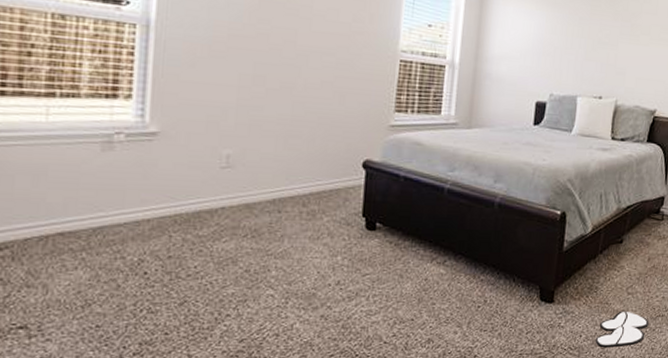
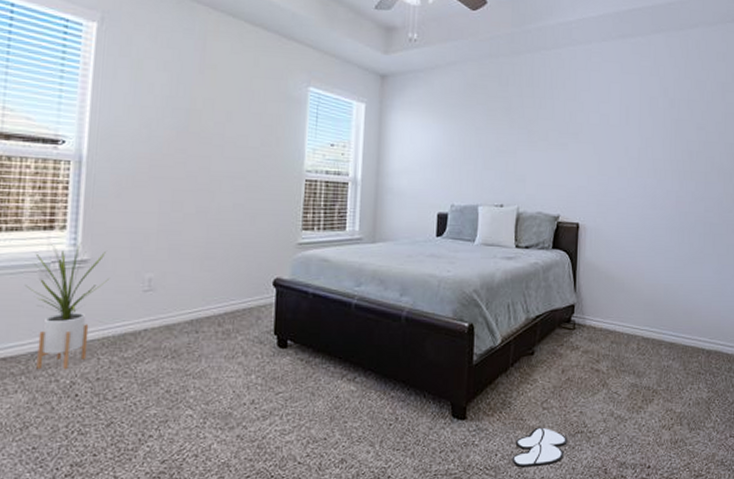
house plant: none [84,113,181,247] -> present [24,242,109,370]

